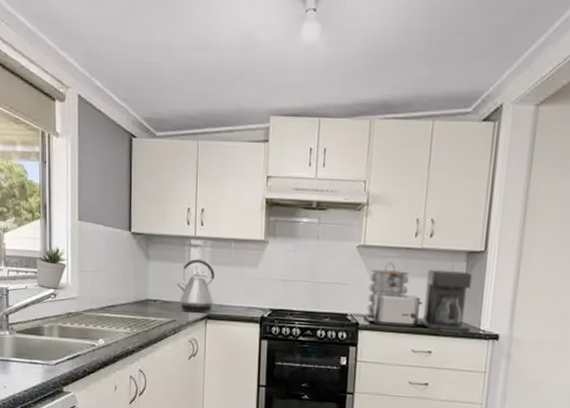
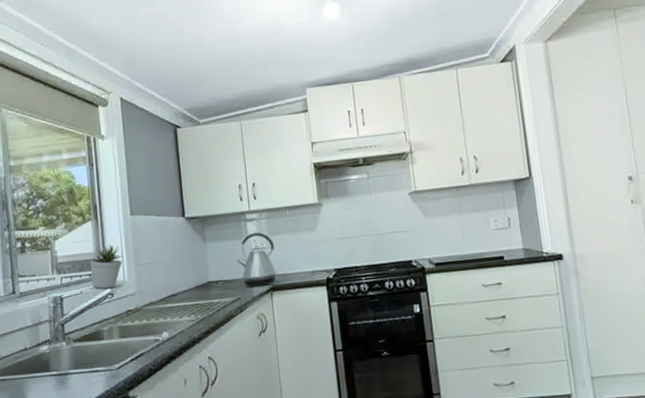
spice rack: present [367,262,409,317] -> none [426,203,466,259]
toaster: present [372,293,423,329] -> none [435,230,483,267]
coffee maker: present [421,269,473,333] -> none [481,199,534,262]

